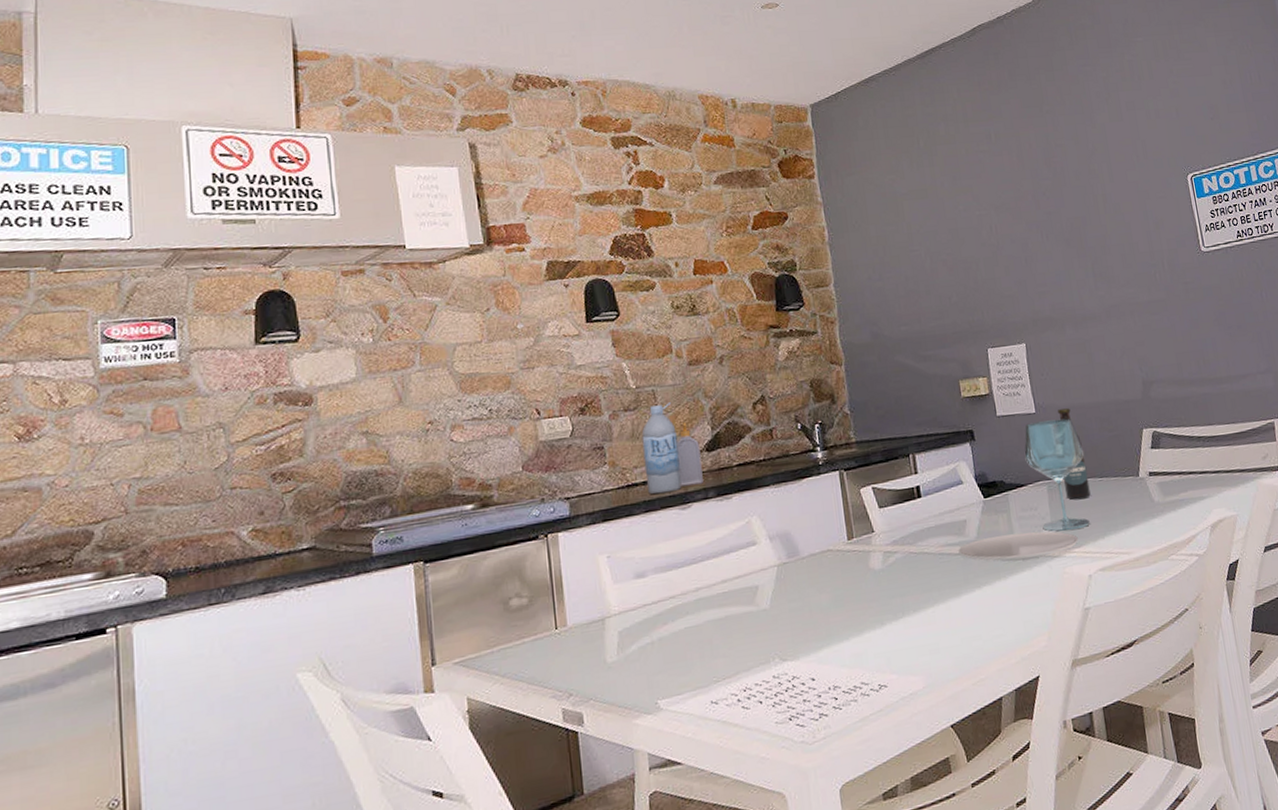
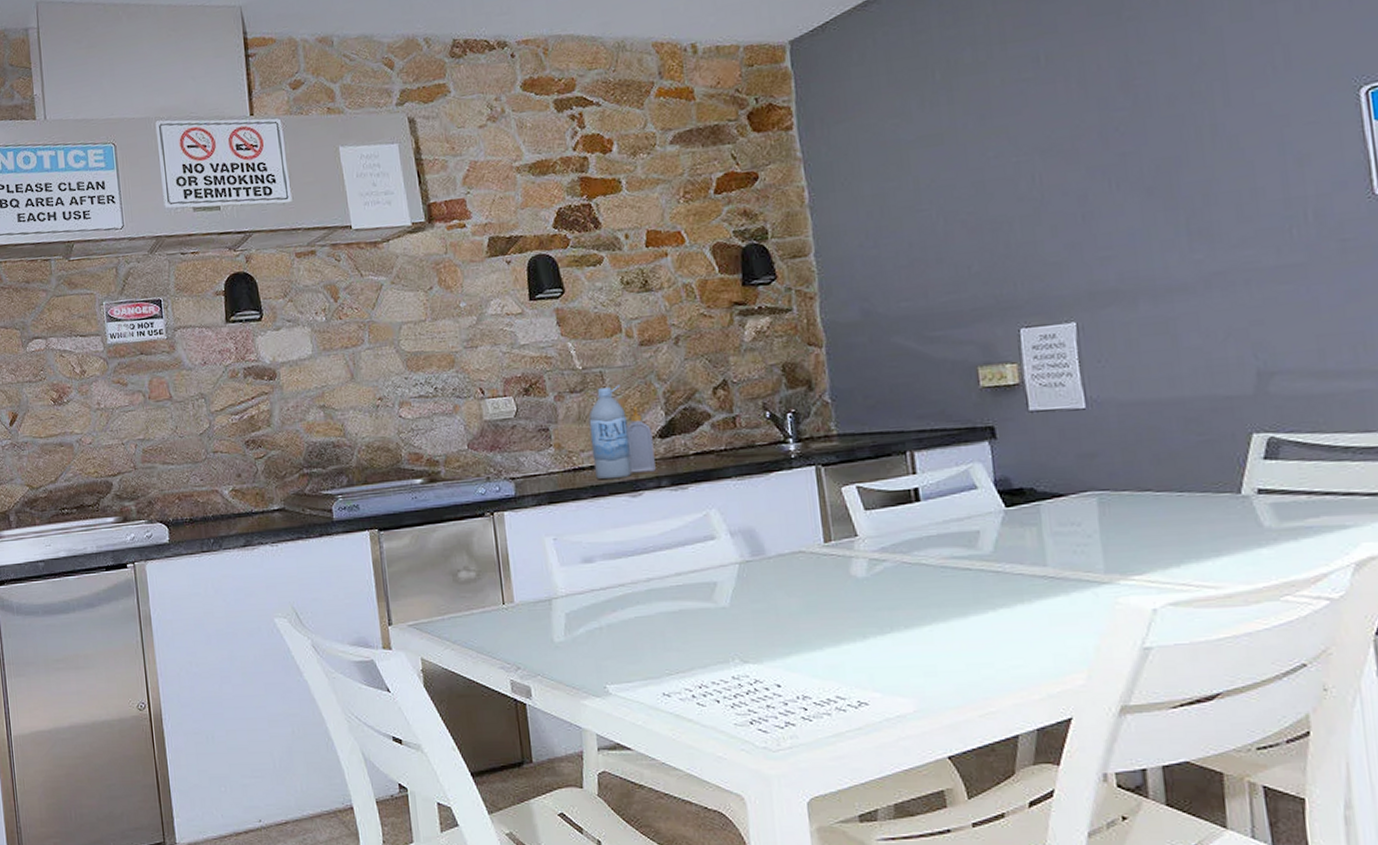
plate: present [958,531,1078,562] -> none [967,550,1140,584]
wine glass: present [1024,418,1090,532] -> none [1066,416,1159,554]
bottle: present [1058,408,1091,500] -> none [1120,404,1163,518]

